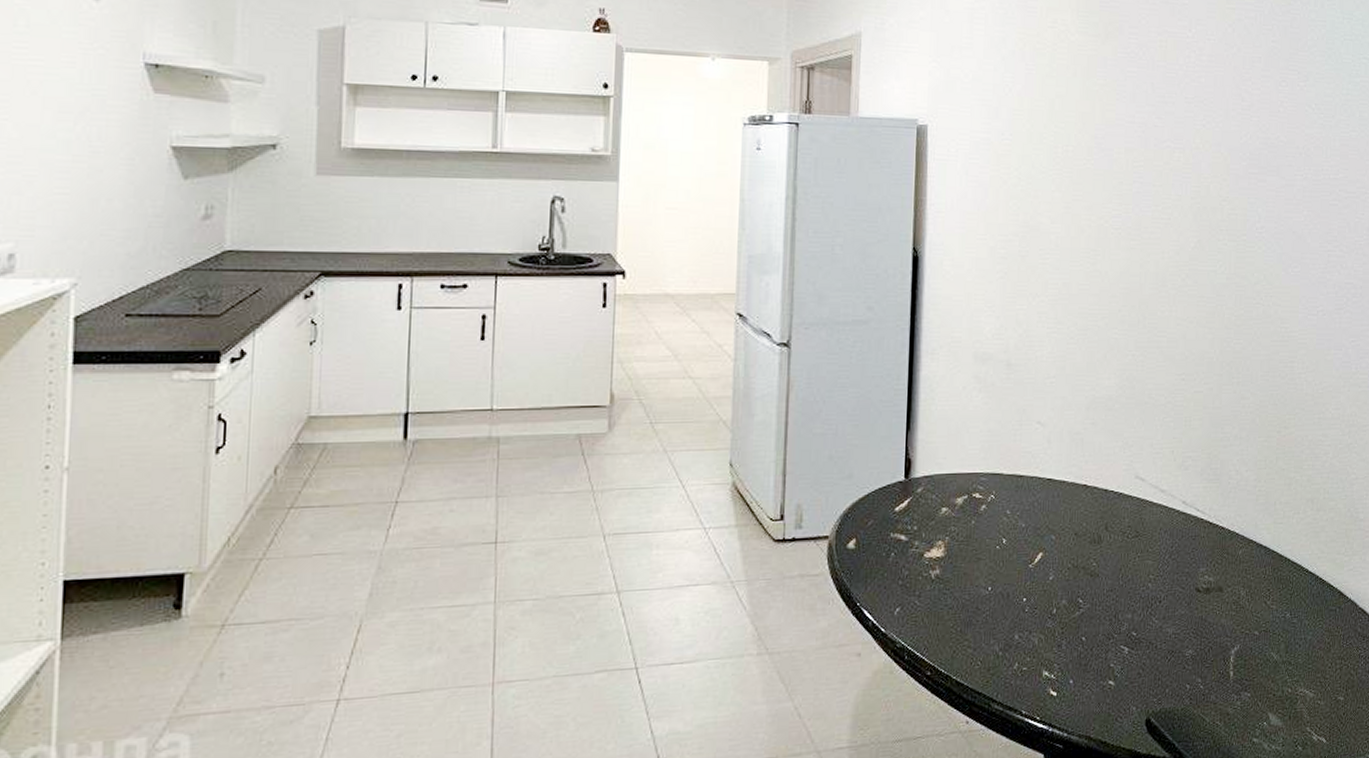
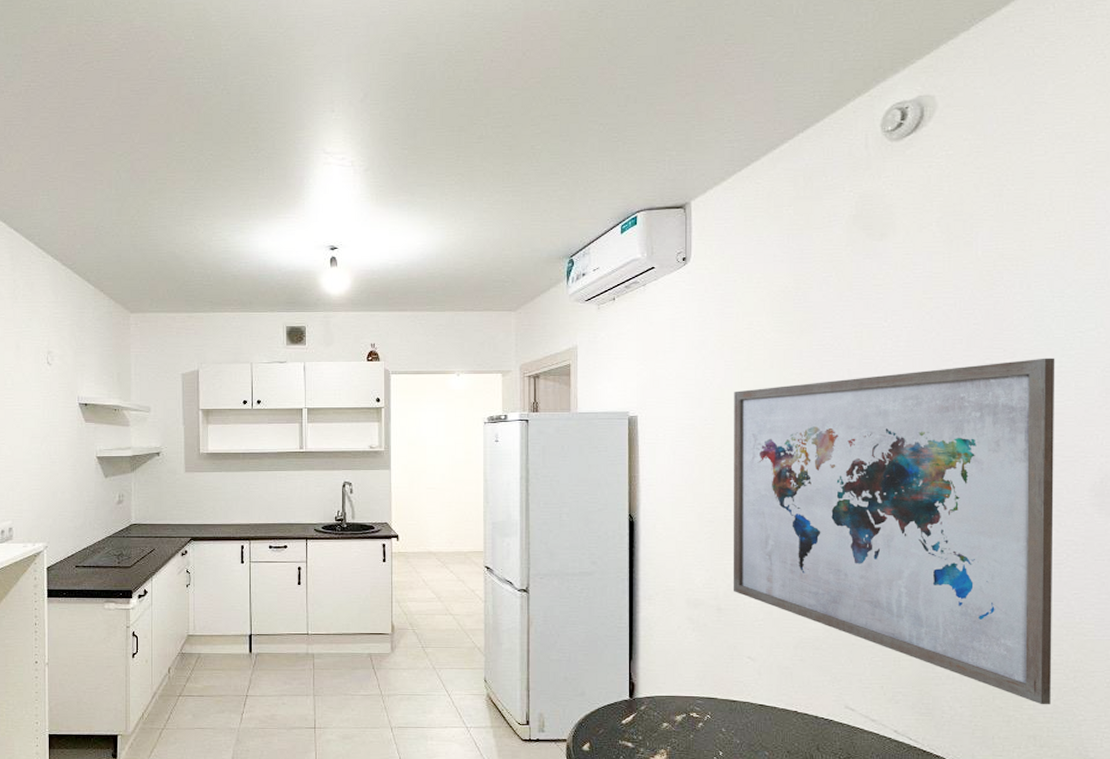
wall art: none [1024,83,1343,465] -> present [732,357,1055,705]

